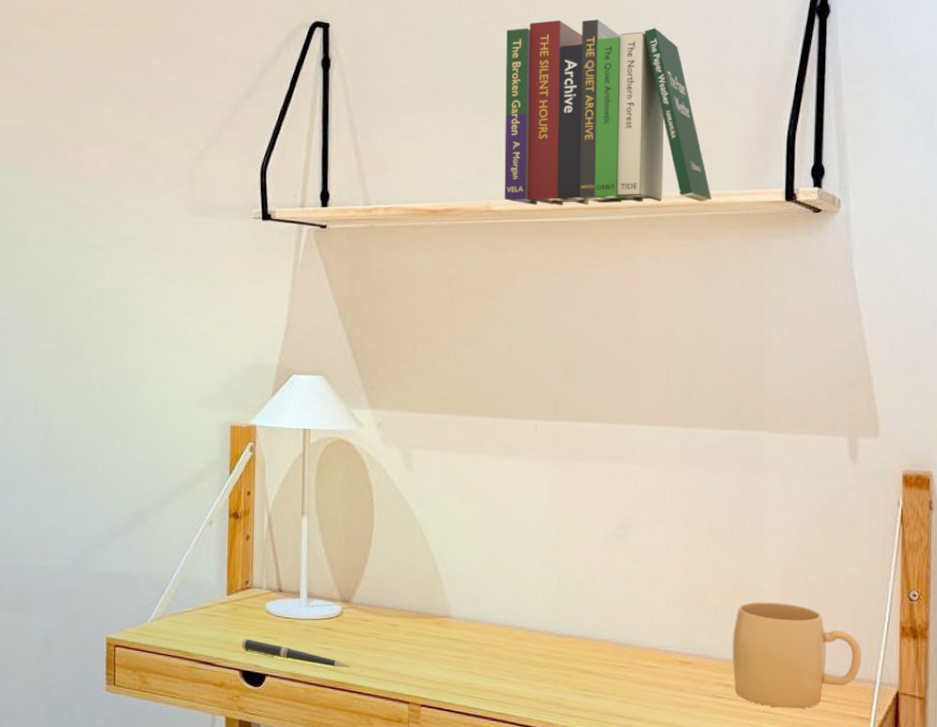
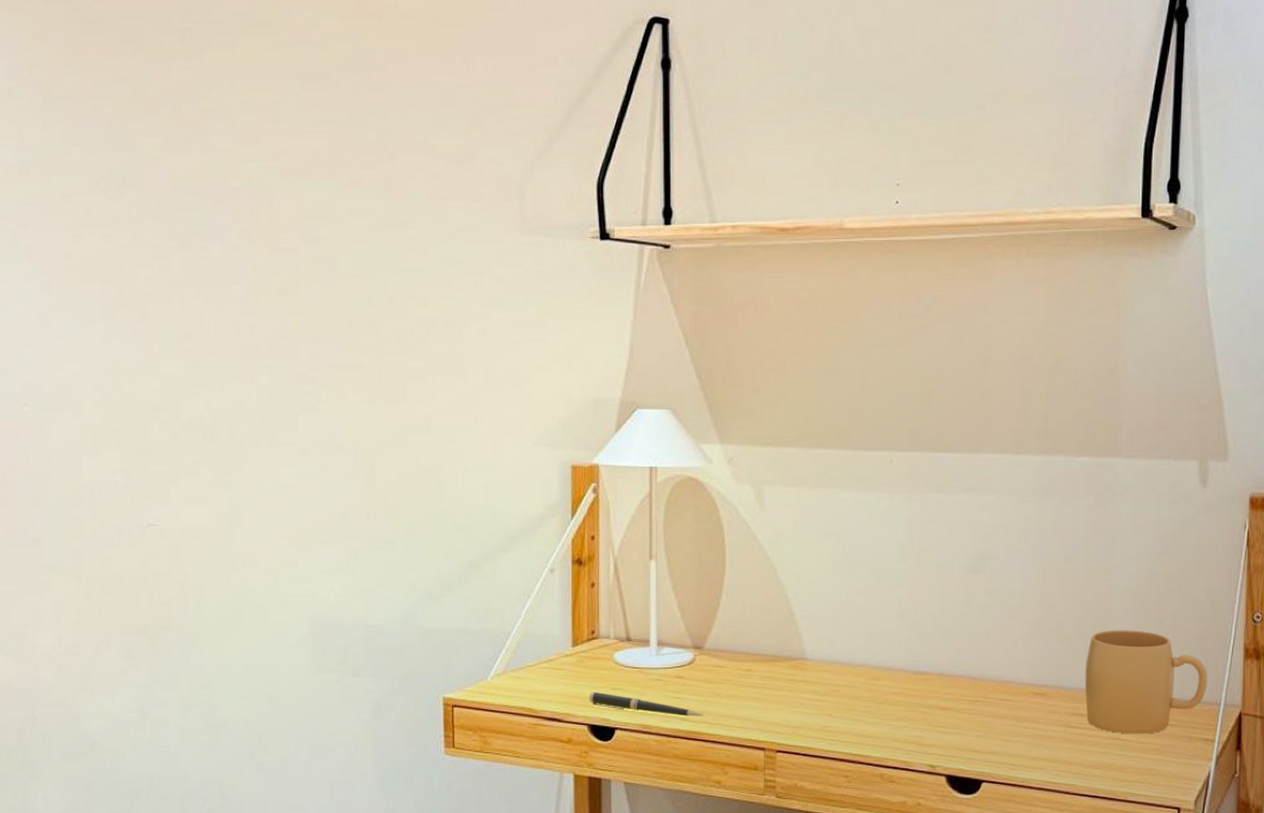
books: present [504,19,711,206] -> none [857,20,1068,224]

